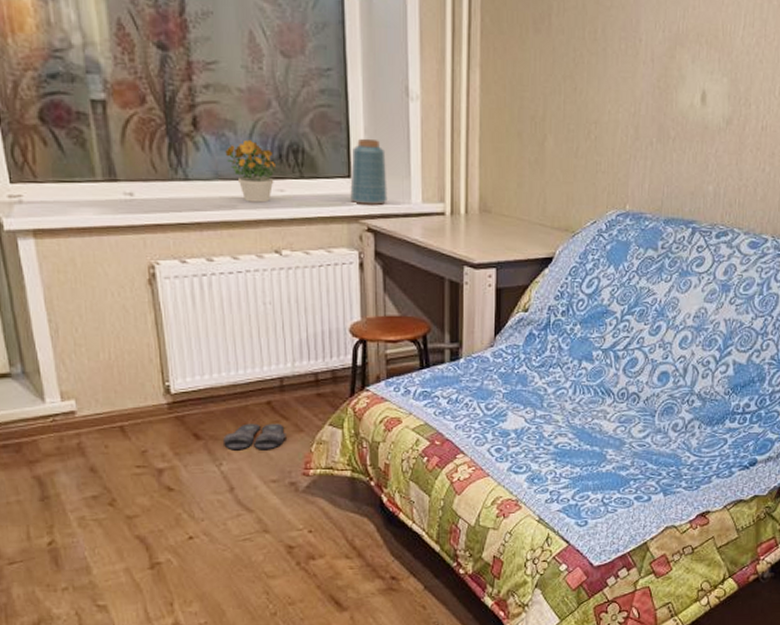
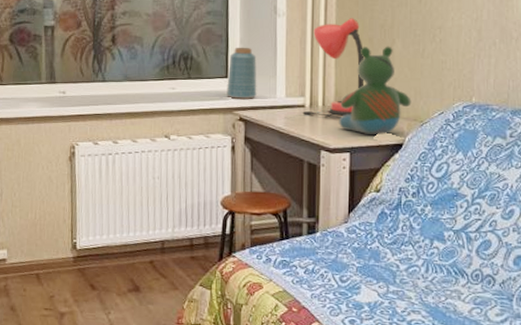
slippers: present [224,423,286,451] -> none [113,279,164,304]
flowerpot: present [225,139,275,203] -> none [133,50,170,98]
desk lamp: none [442,106,513,230] -> present [302,18,365,120]
stuffed animal: none [484,142,563,247] -> present [339,46,412,135]

